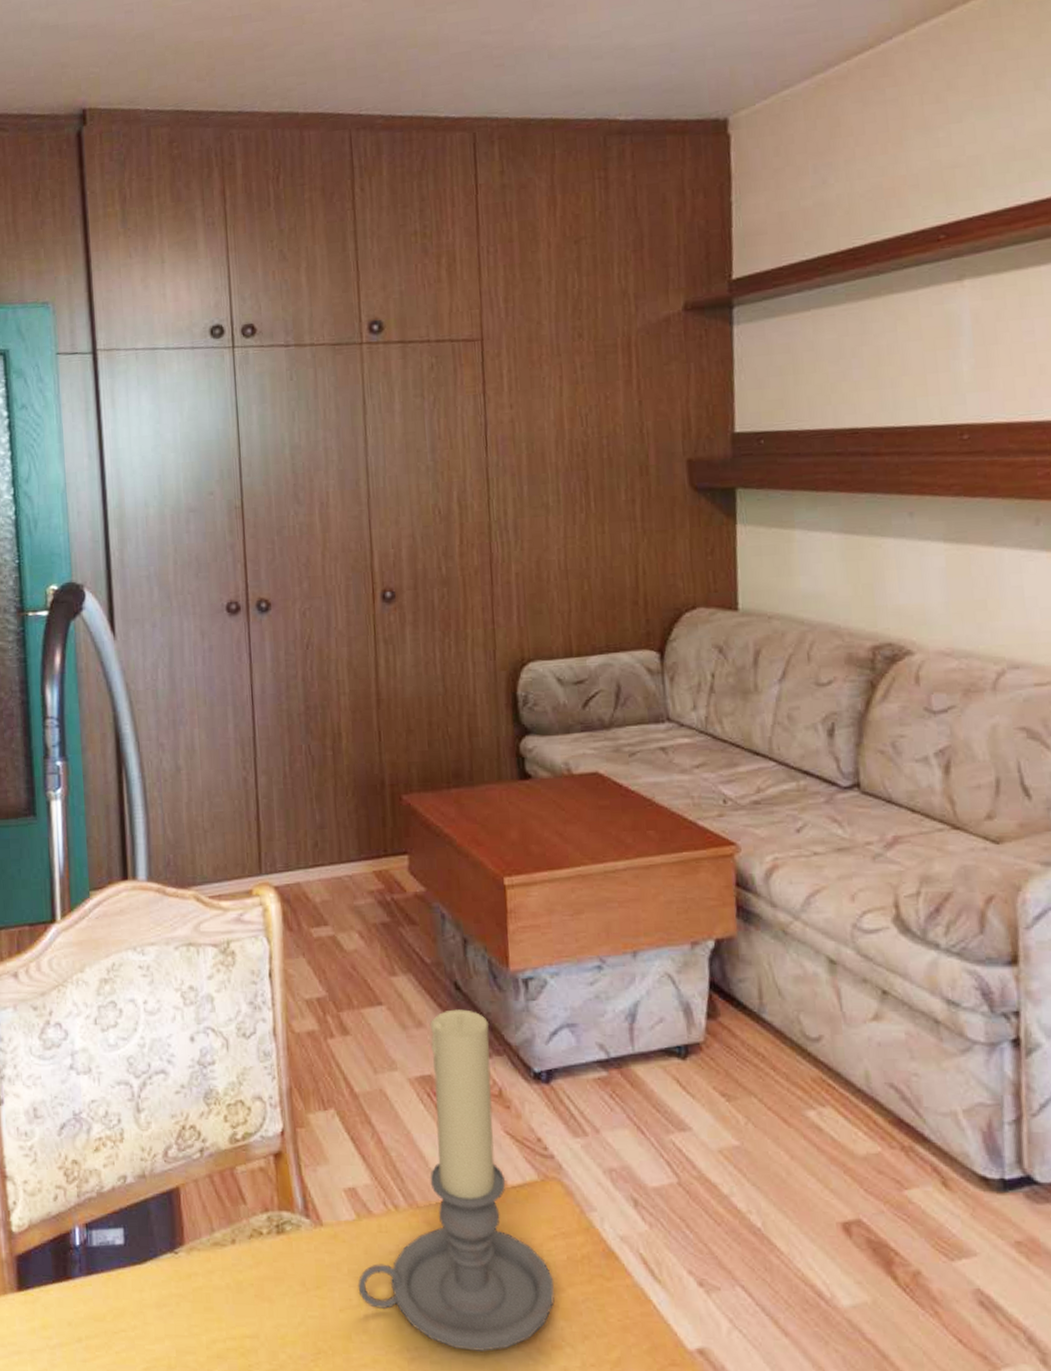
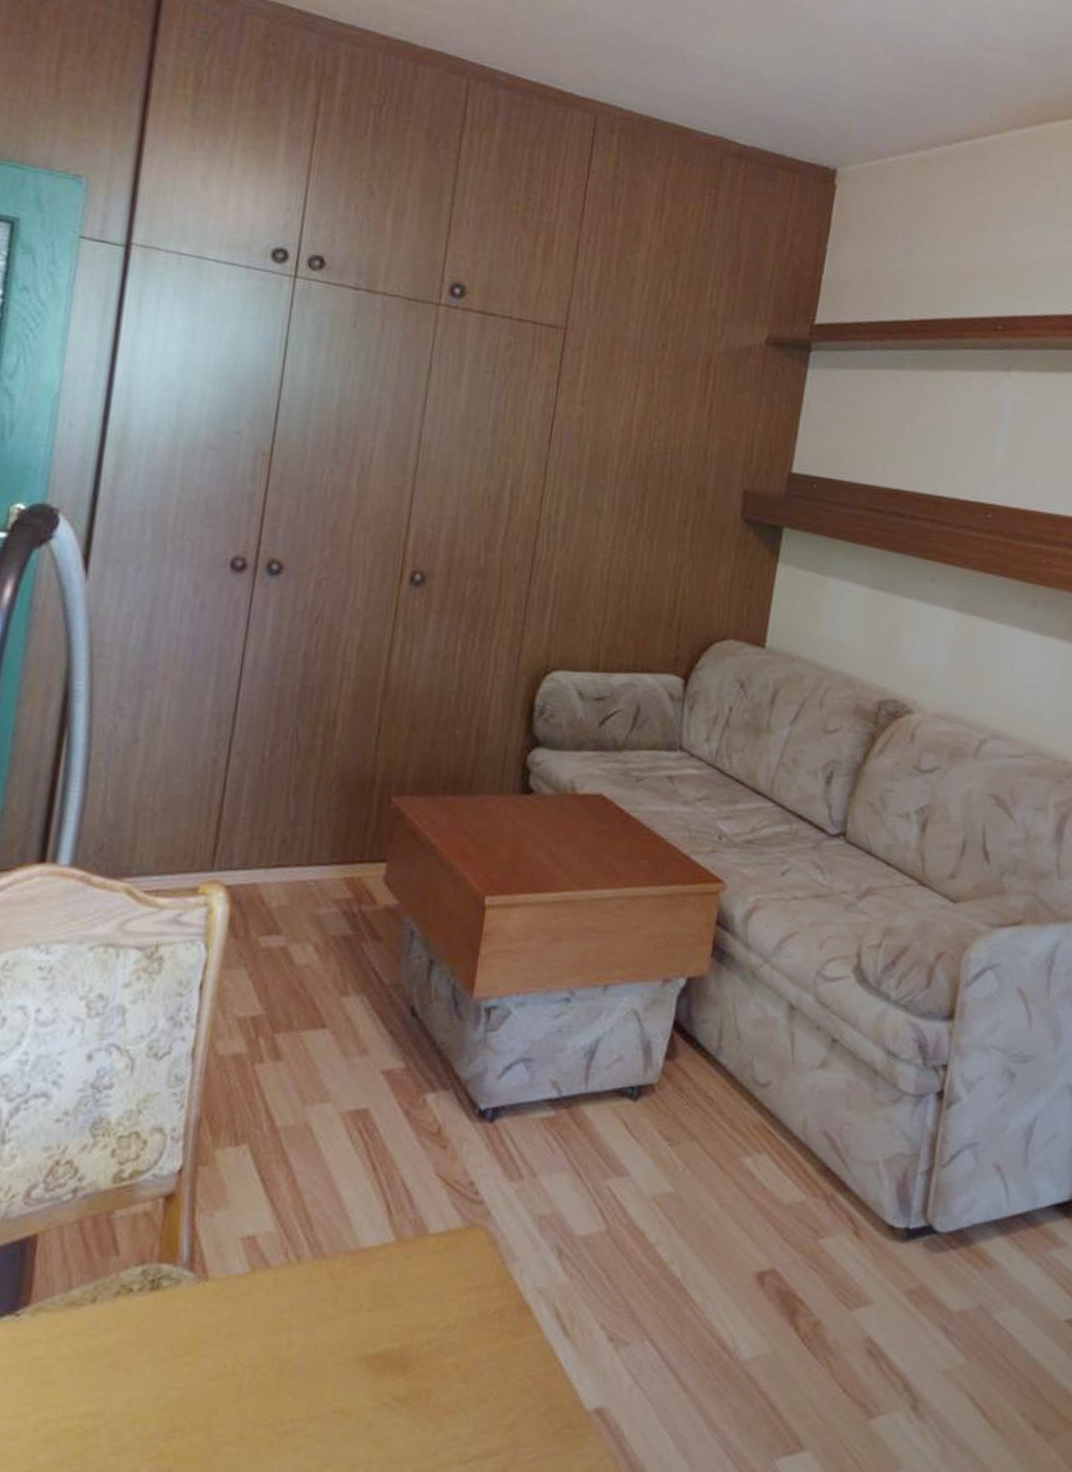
candle holder: present [358,1009,555,1351] -> none [236,1037,459,1421]

